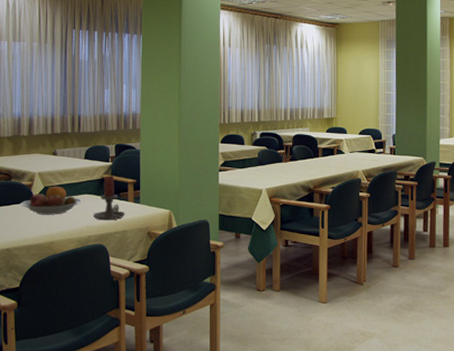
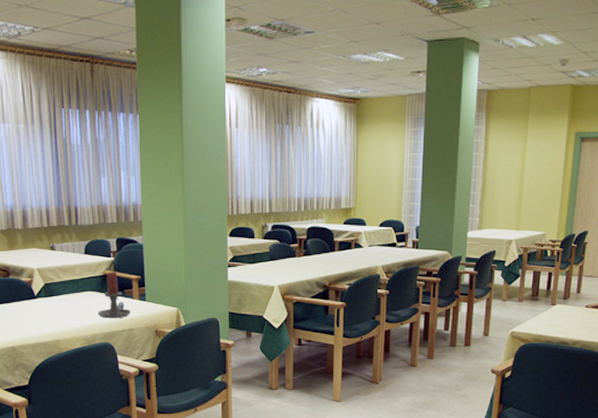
fruit bowl: present [20,186,82,215] -> none [21,282,85,313]

